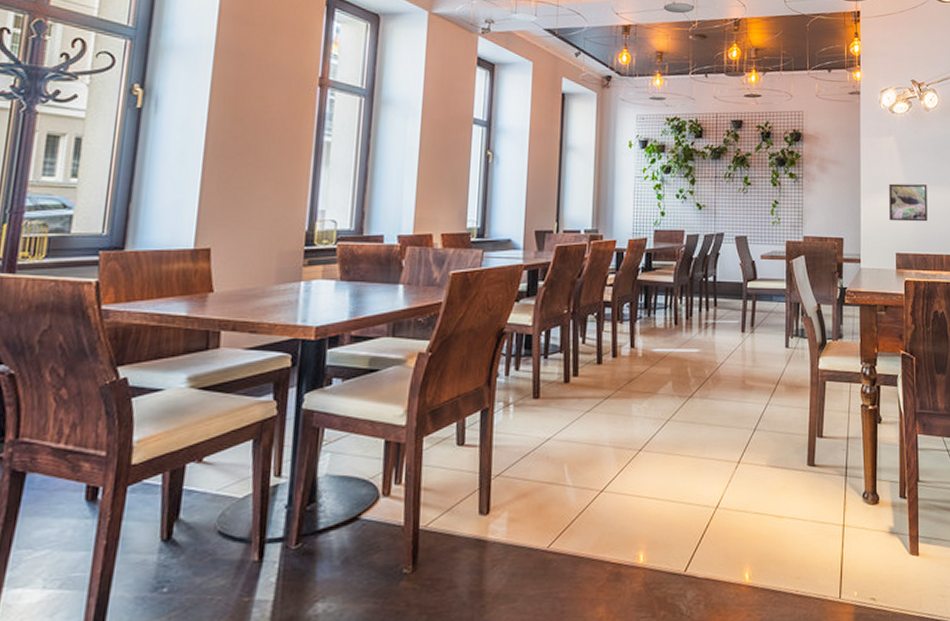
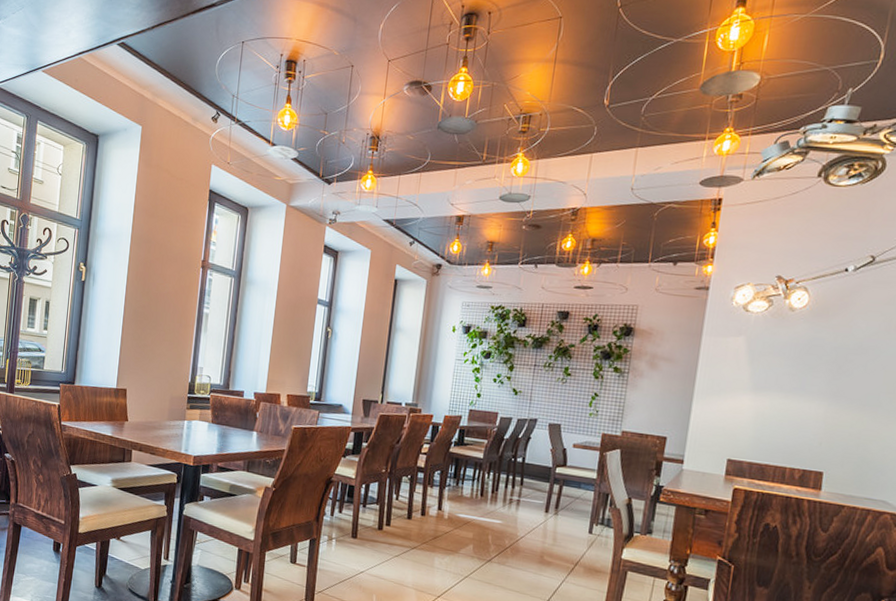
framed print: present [889,183,928,222] -> none [725,386,778,431]

